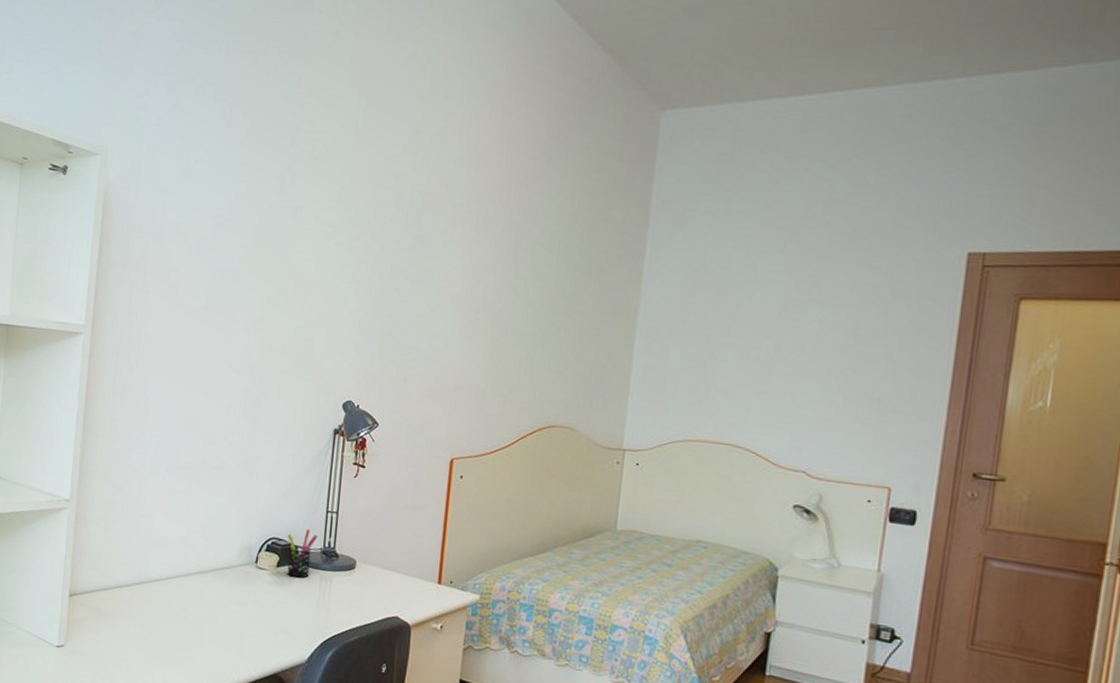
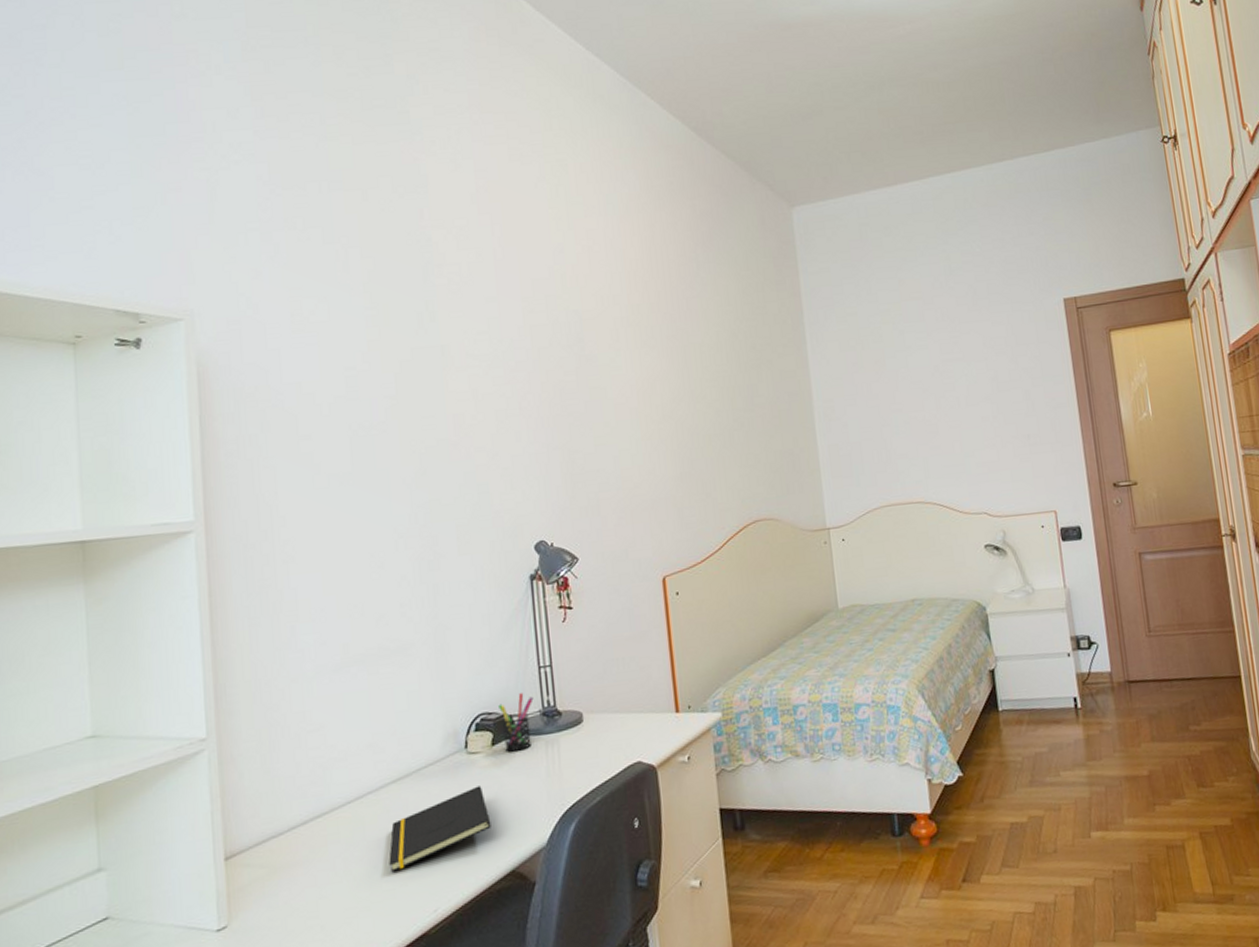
notepad: none [183,596,265,645] -> present [389,785,491,873]

